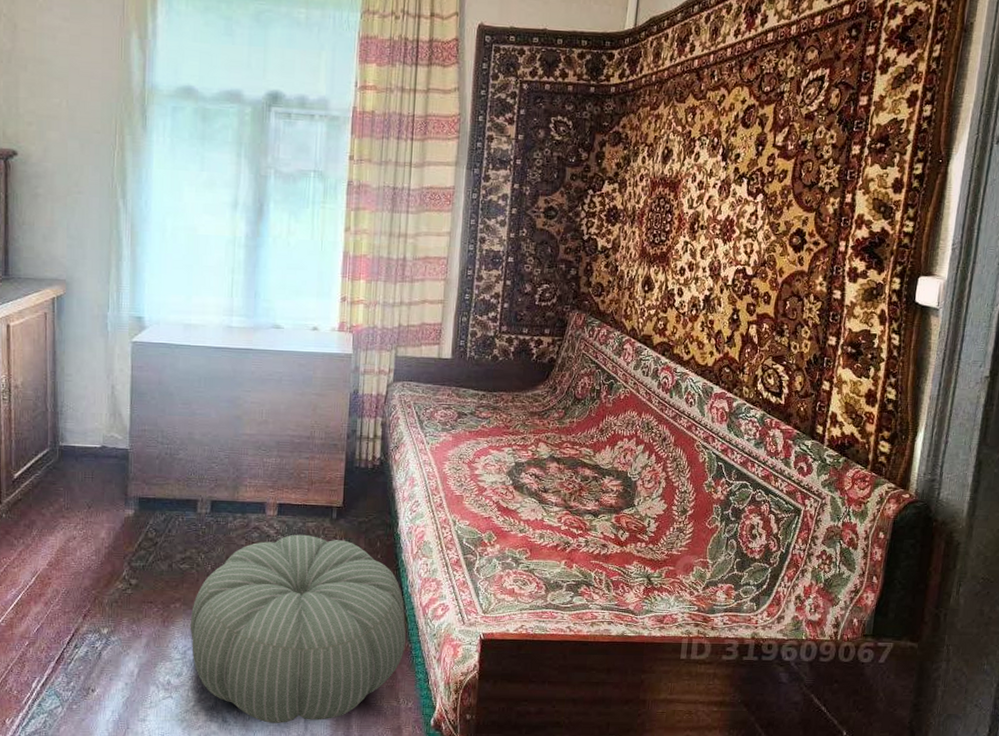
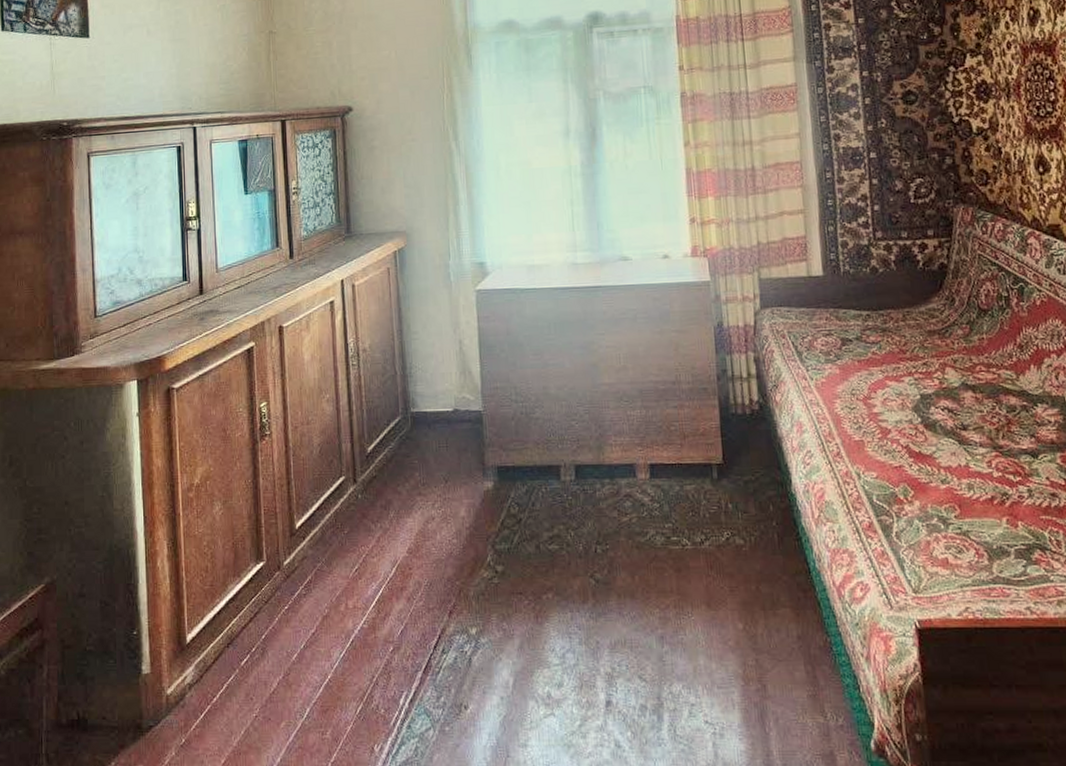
pouf: present [190,534,407,723] -> none [565,500,823,748]

